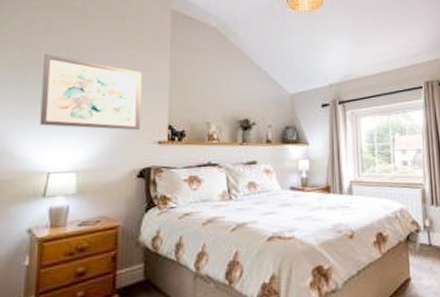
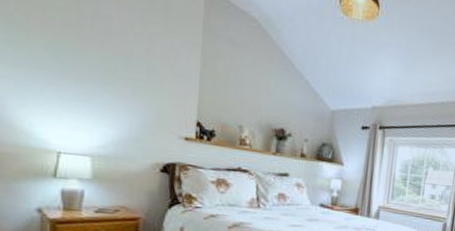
wall art: present [39,54,142,131] -> none [45,12,169,122]

